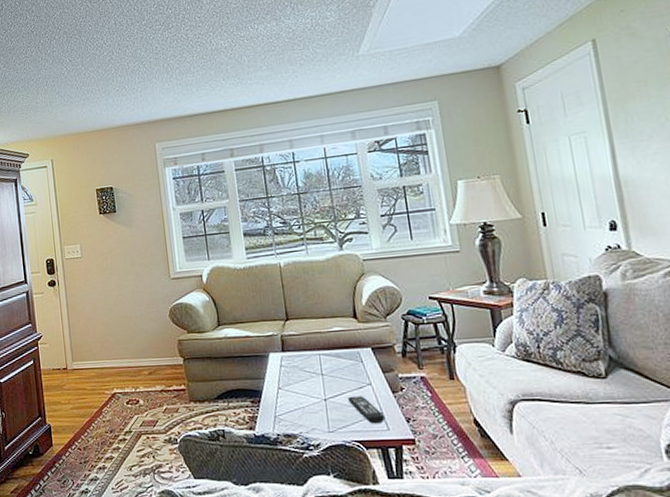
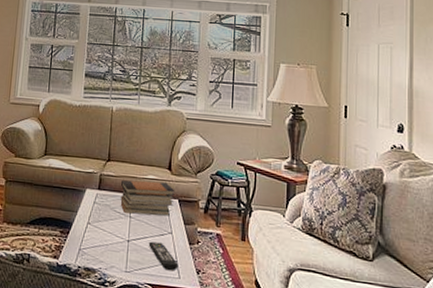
book stack: none [305,332,368,371] -> present [120,180,175,216]

